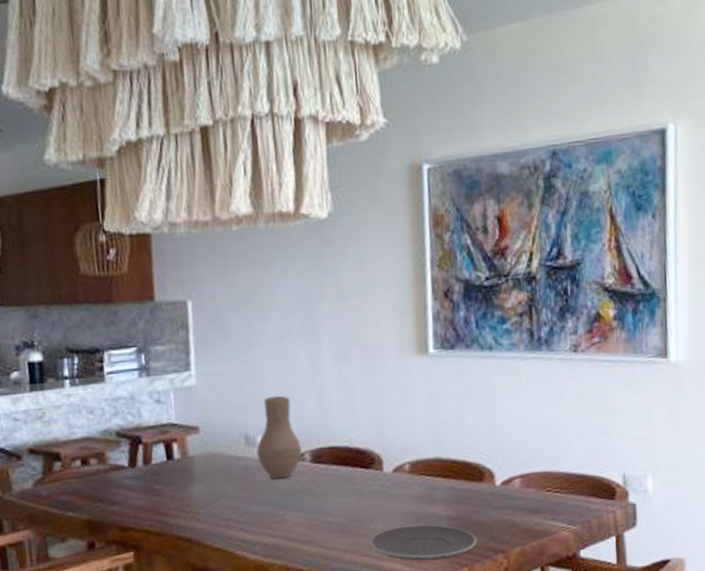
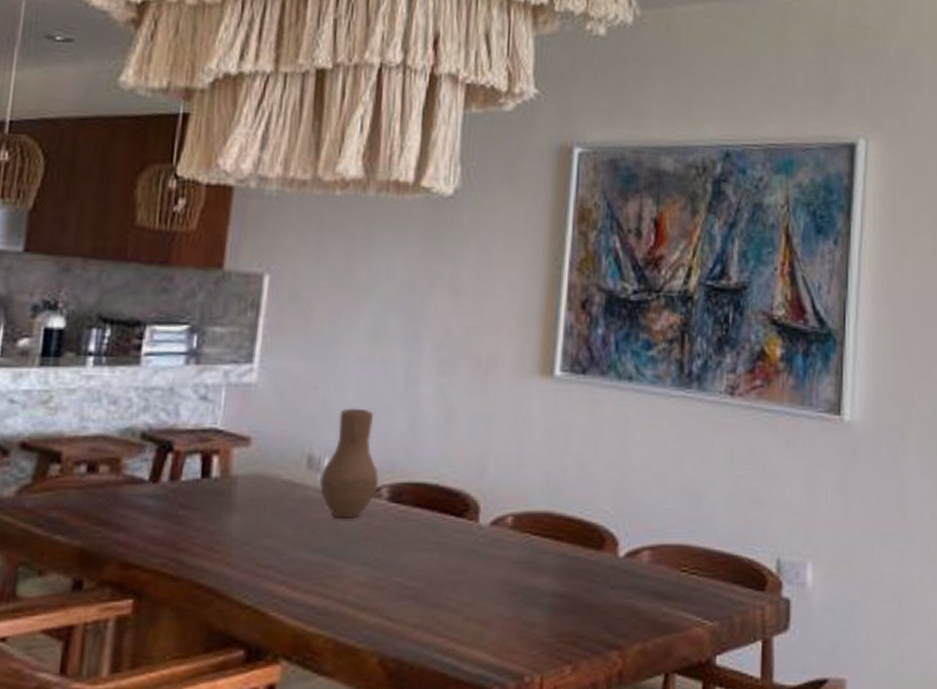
plate: present [369,524,477,561] -> none [447,599,587,650]

